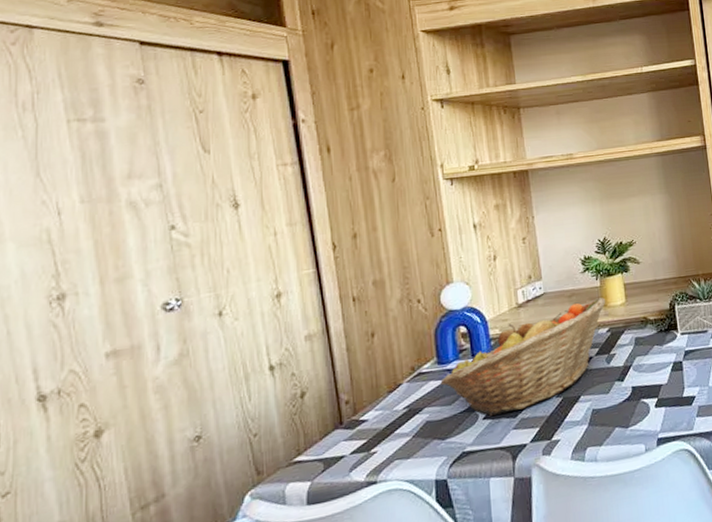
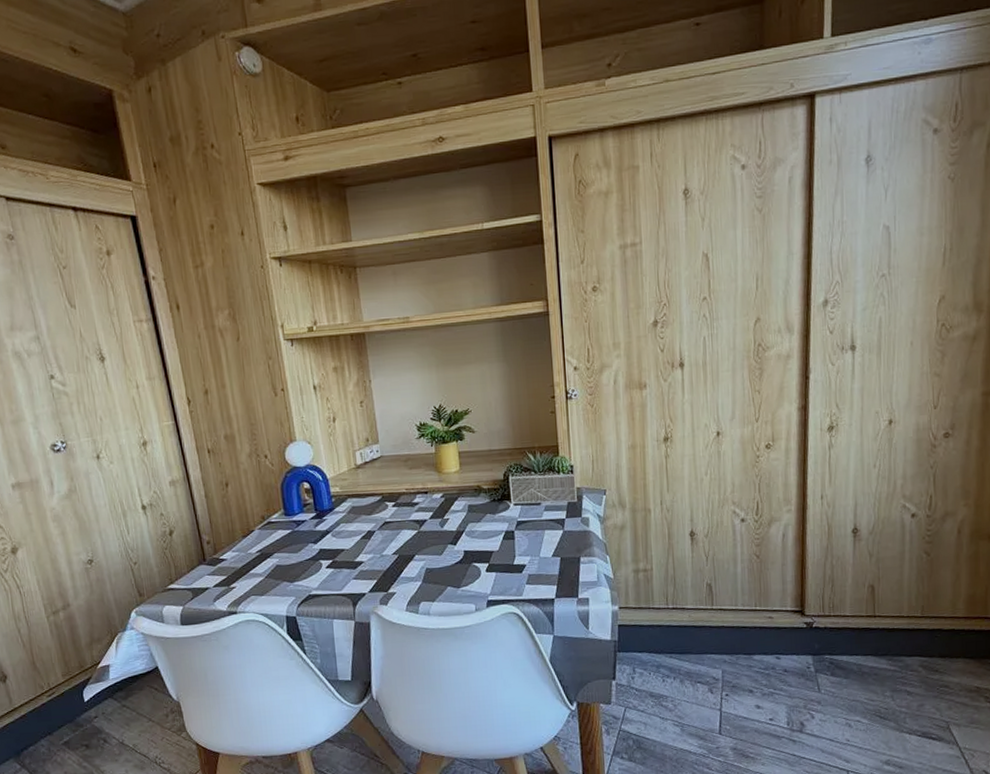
fruit basket: present [440,297,606,417] -> none [287,464,441,567]

